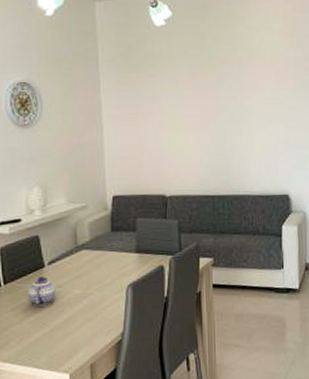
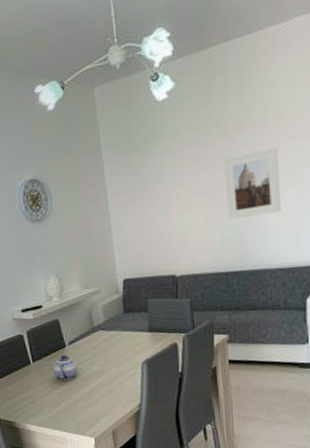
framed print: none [213,84,262,145] -> present [224,147,282,220]

